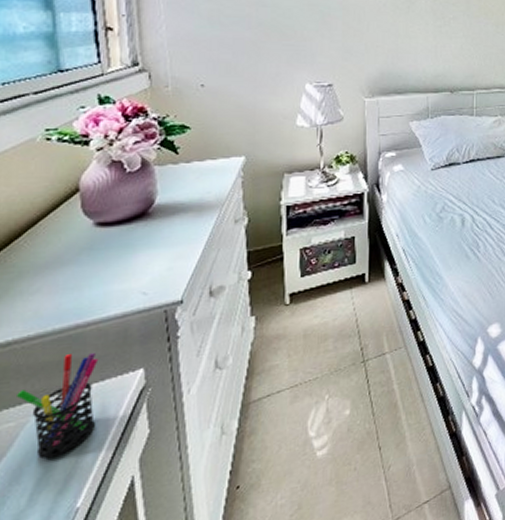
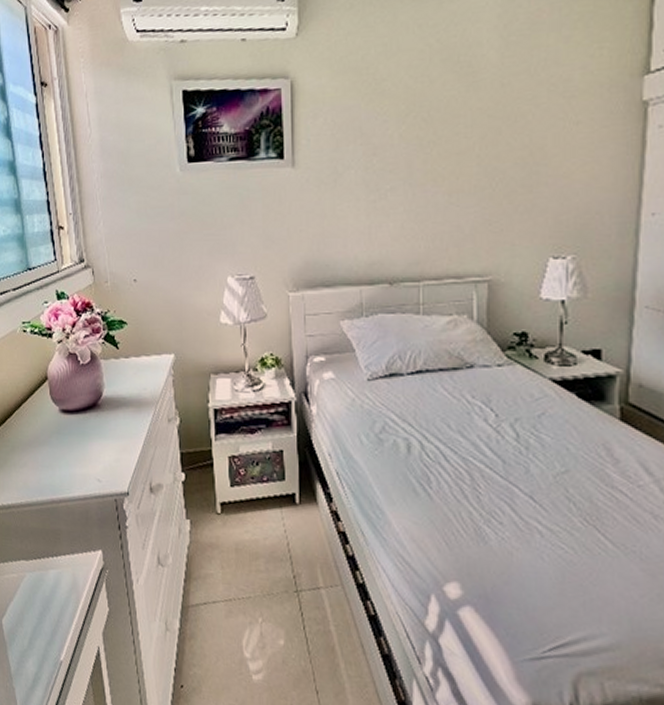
pen holder: present [17,353,99,460] -> none [17,525,69,613]

